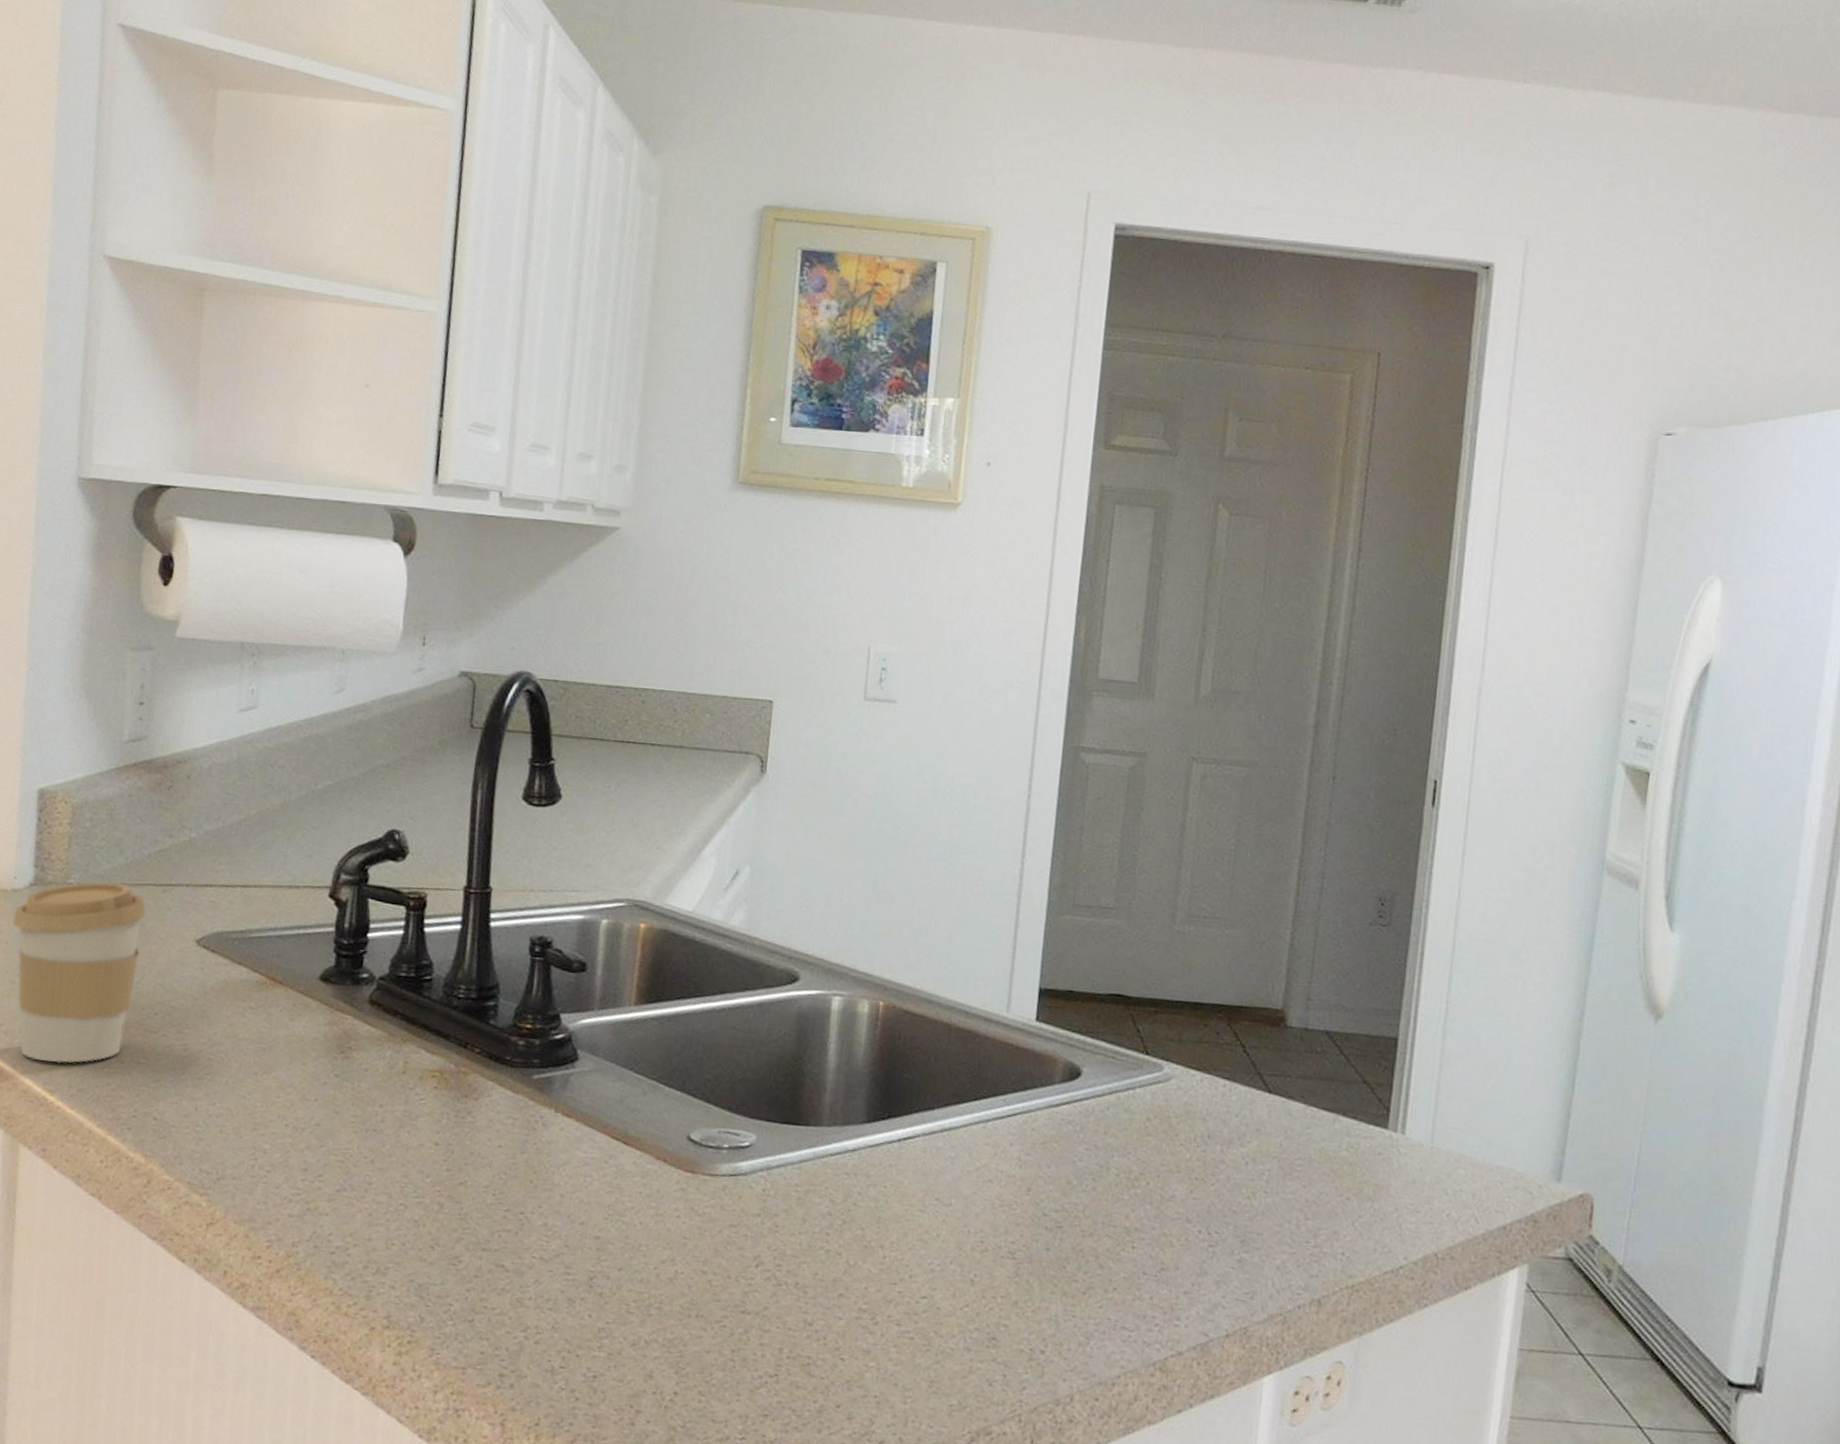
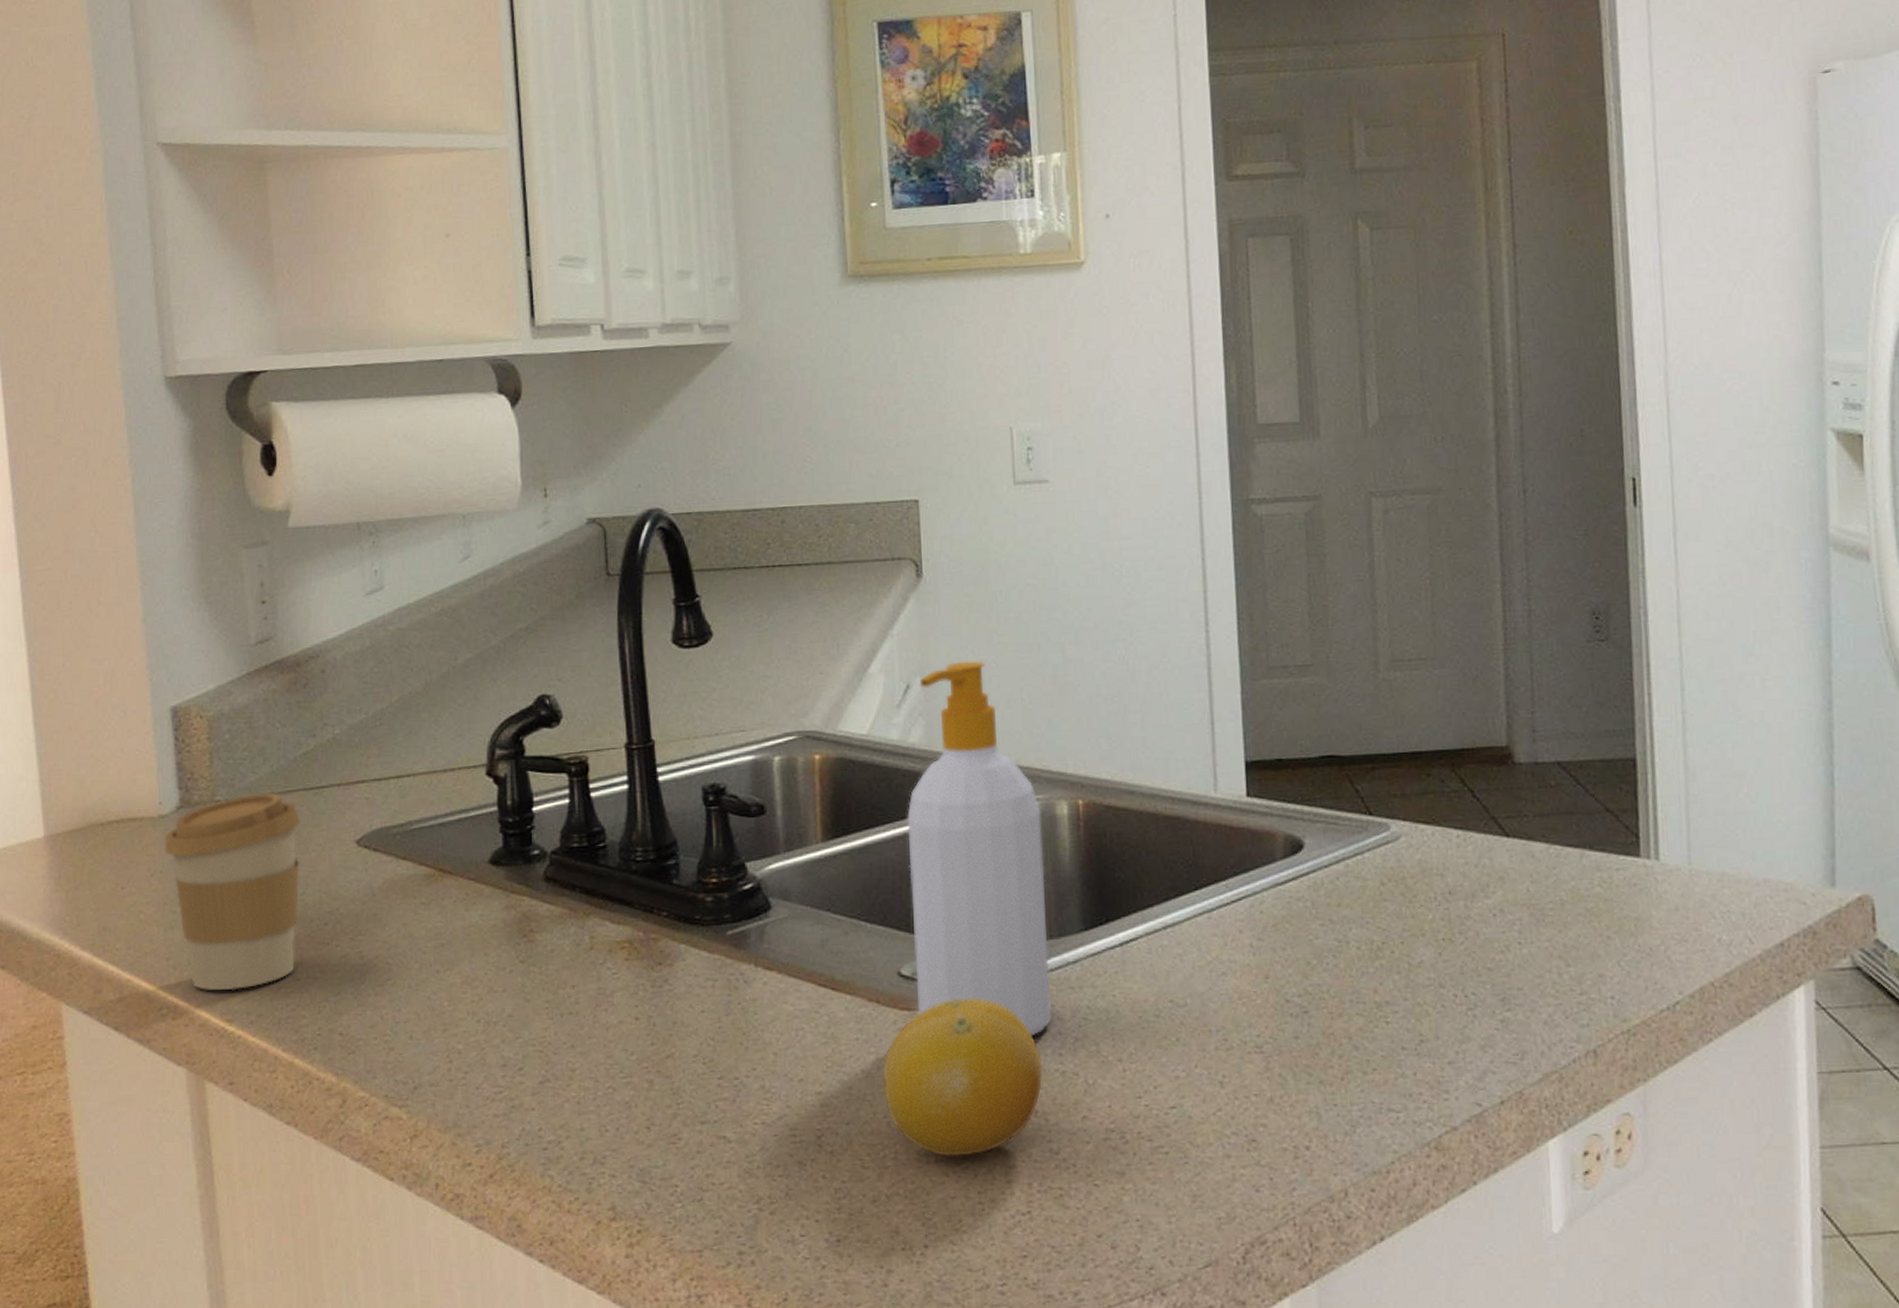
fruit: none [658,1169,810,1316] -> present [883,999,1043,1157]
soap bottle: none [700,856,844,1213] -> present [907,661,1053,1035]

